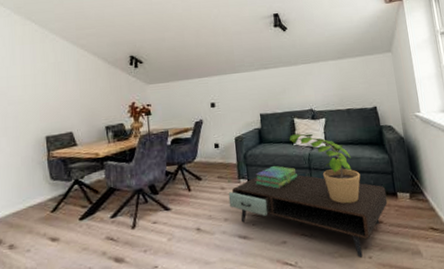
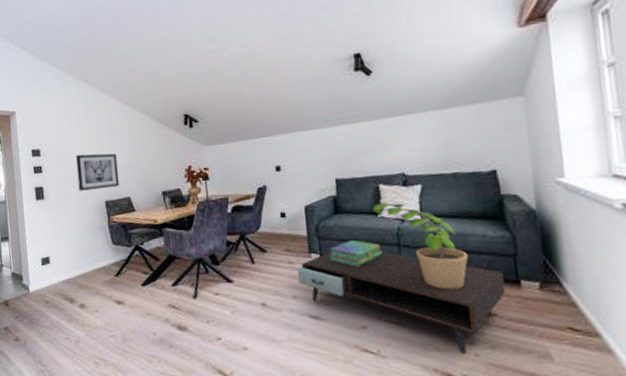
wall art: none [17,90,62,127] -> present [76,153,120,191]

